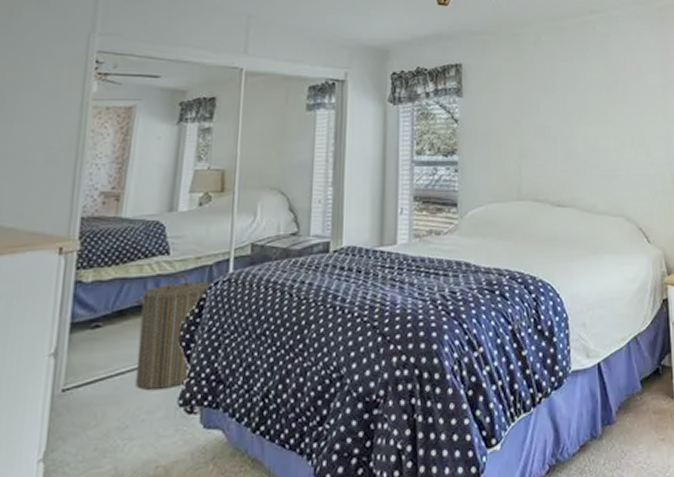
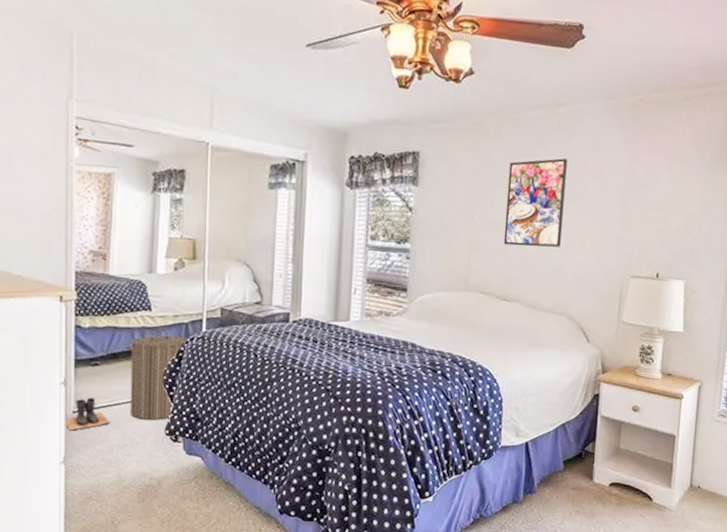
boots: none [48,369,110,416] -> present [64,398,111,431]
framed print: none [551,61,609,149] -> present [503,158,568,247]

